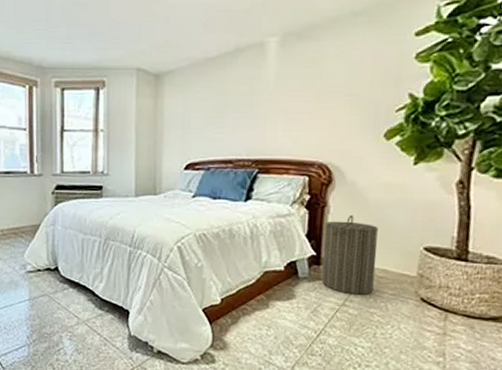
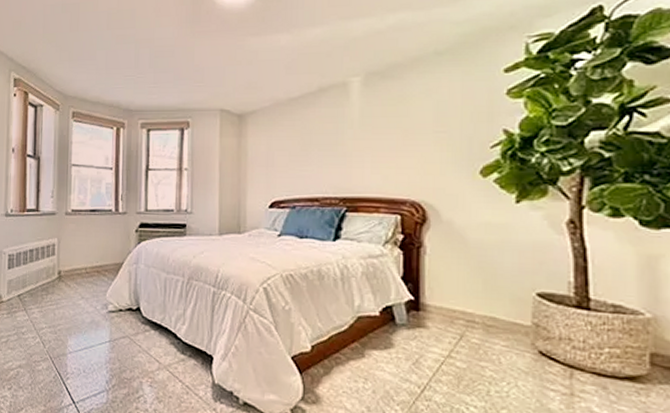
laundry hamper: present [321,214,378,295] -> none [421,256,483,346]

